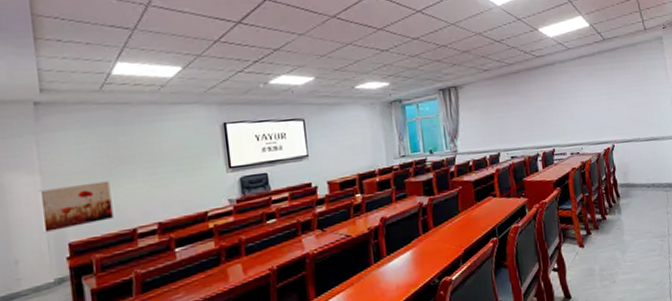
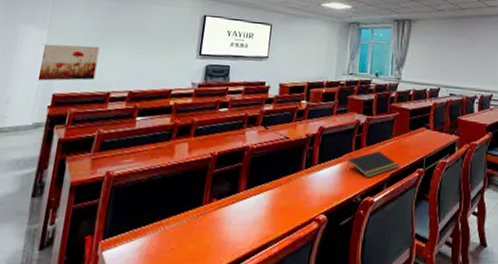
notepad: none [418,229,471,259] -> present [347,151,399,178]

